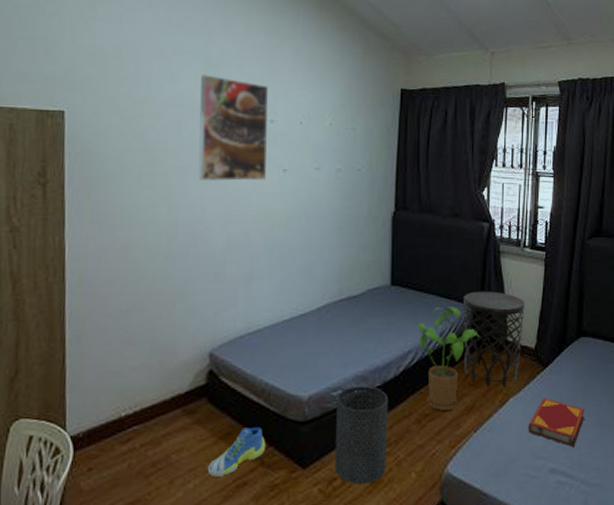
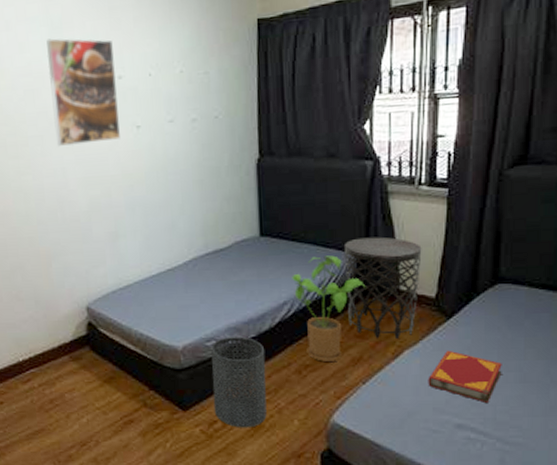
sneaker: present [207,427,266,477] -> none [96,373,147,414]

